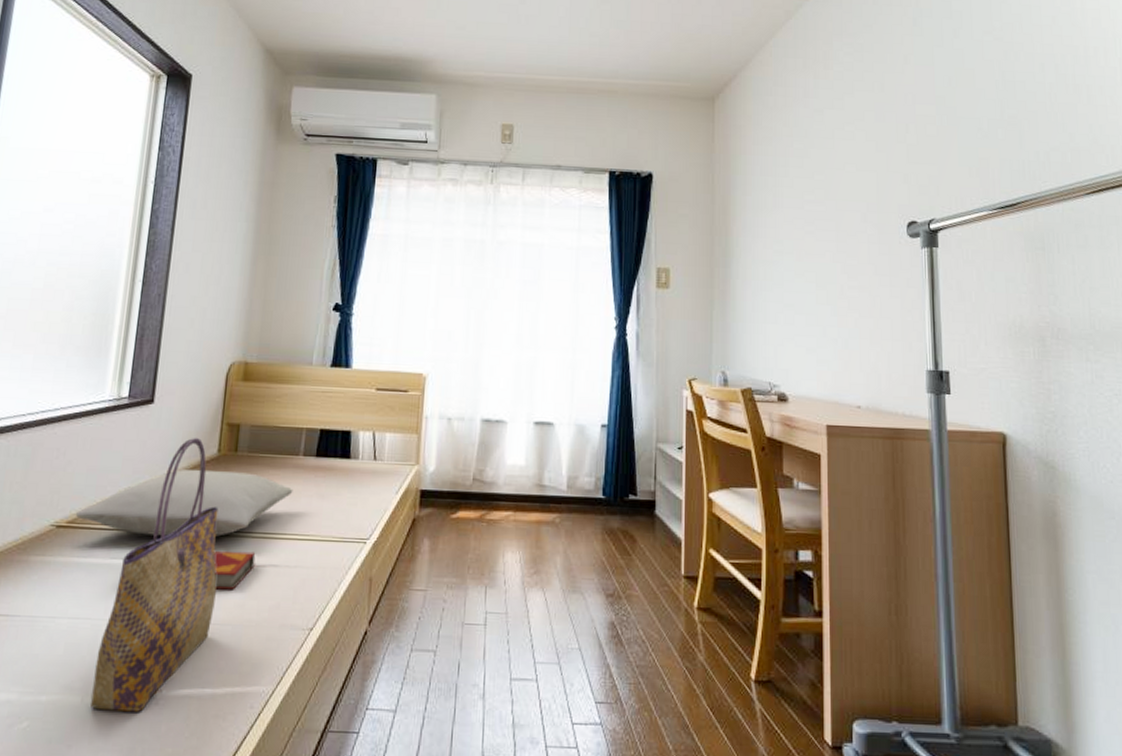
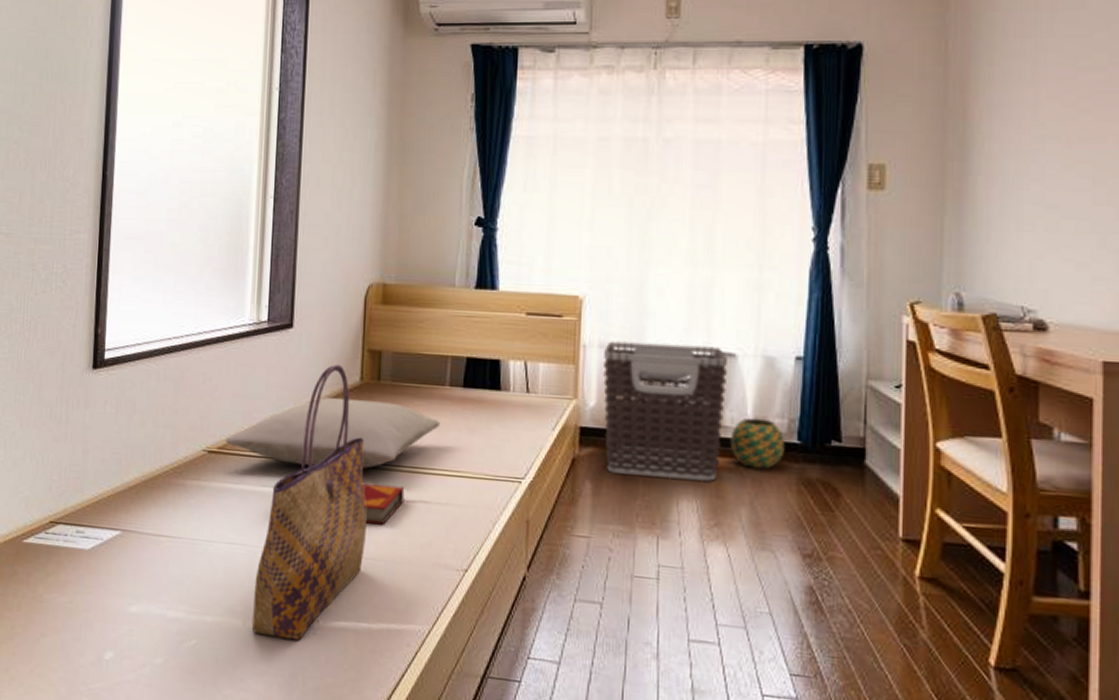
clothes hamper: none [442,413,547,534] -> present [603,341,728,481]
decorative ball: none [547,477,593,521] -> present [729,417,785,469]

